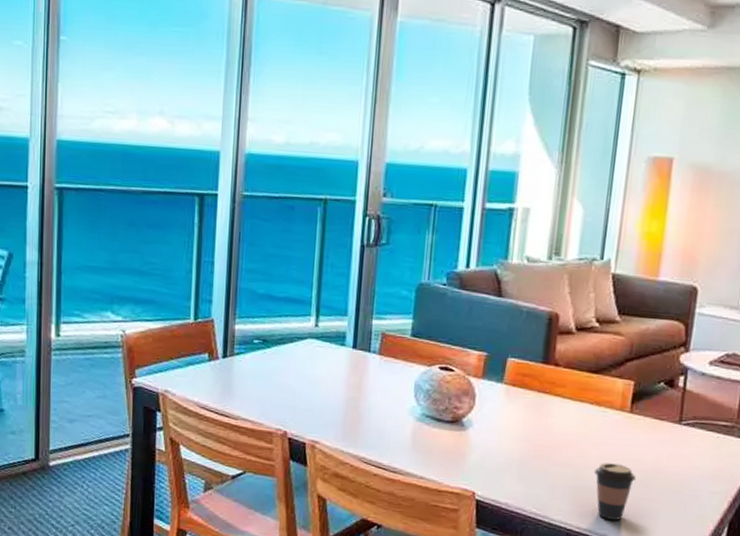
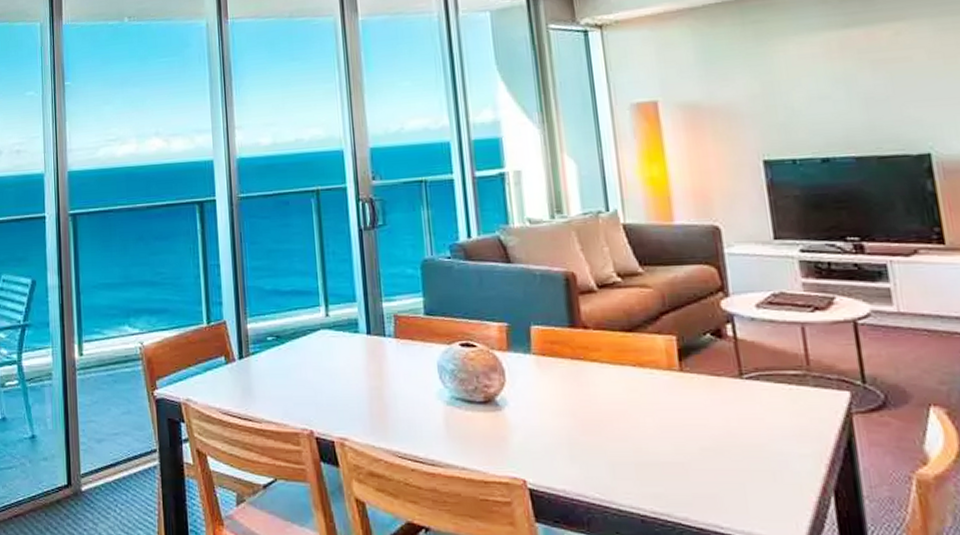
coffee cup: present [593,463,636,520] -> none [655,432,706,499]

